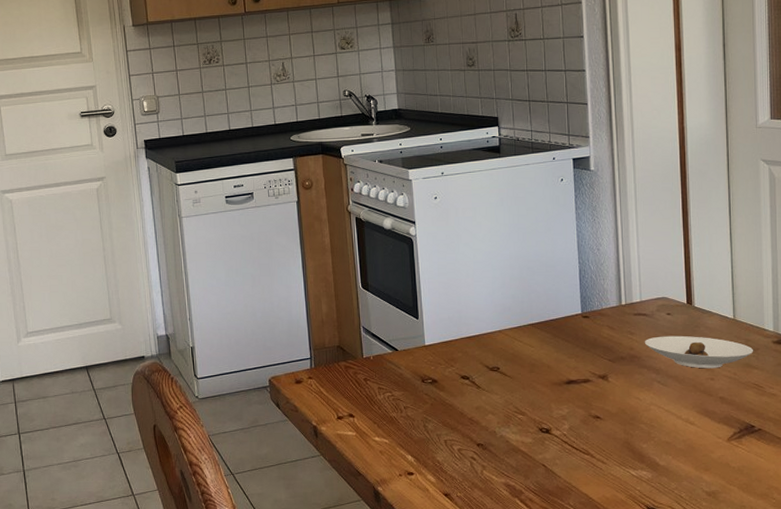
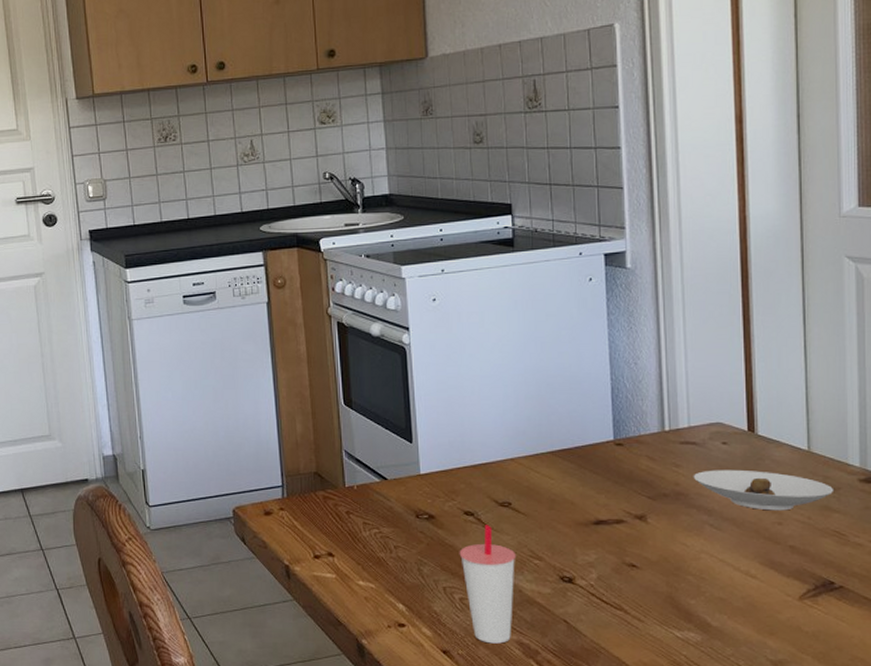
cup: none [457,387,504,486] -> present [459,525,516,644]

